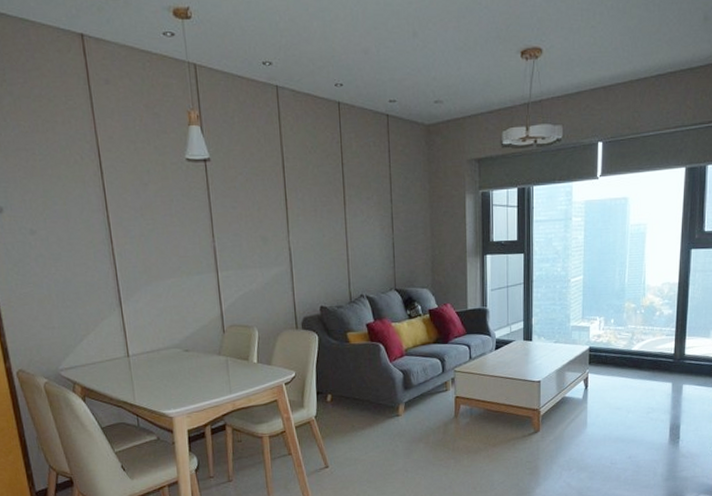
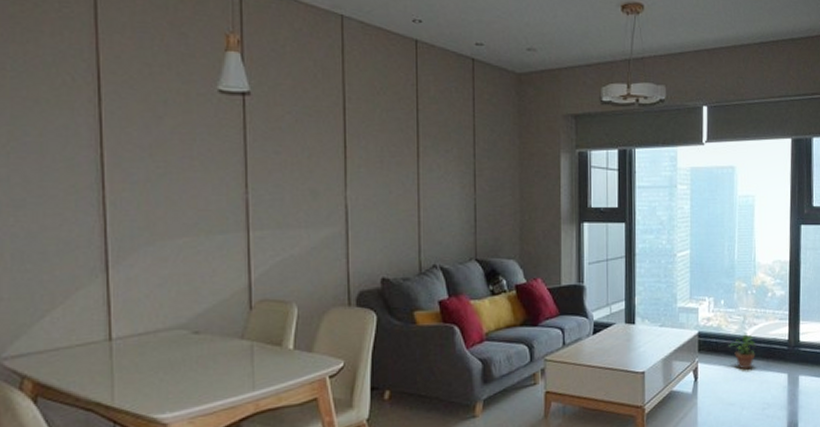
potted plant: none [617,347,643,379] -> present [728,333,756,370]

